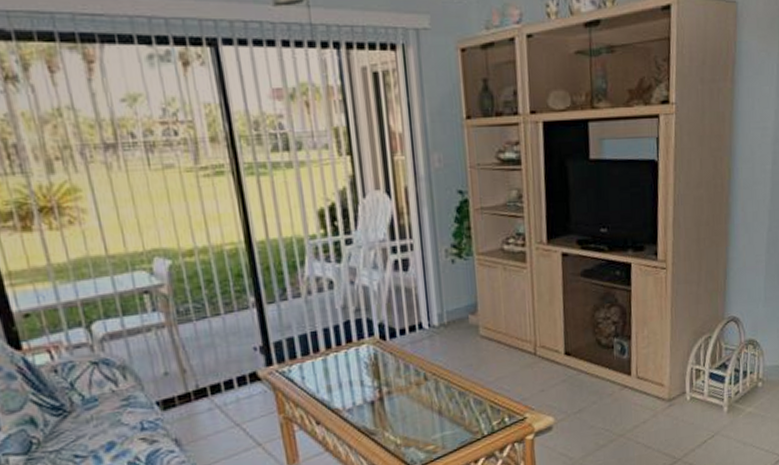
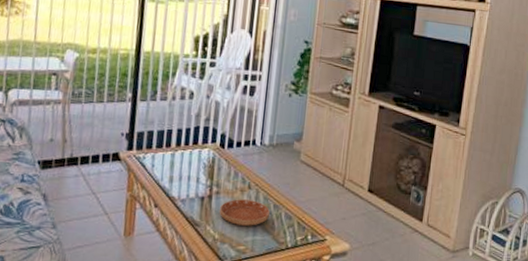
saucer: none [396,392,456,424] -> present [220,199,270,226]

